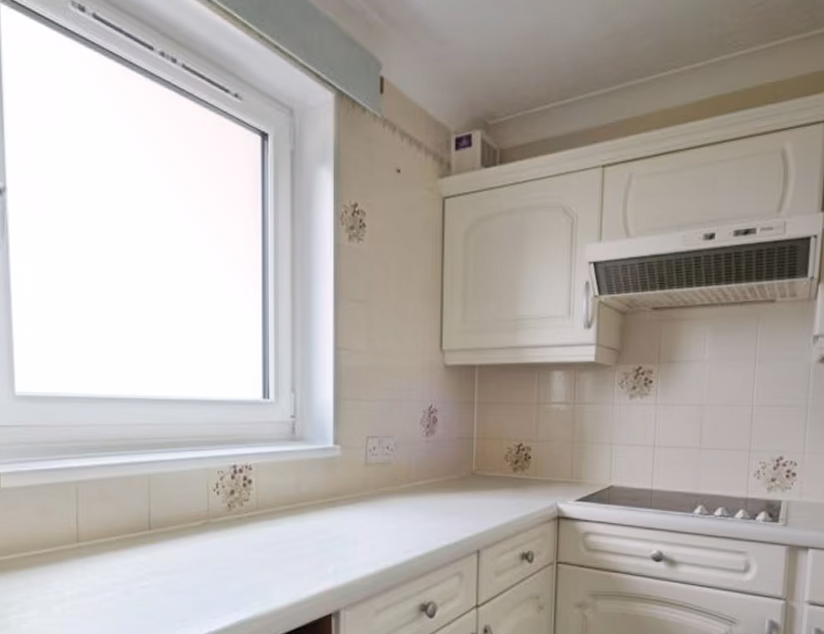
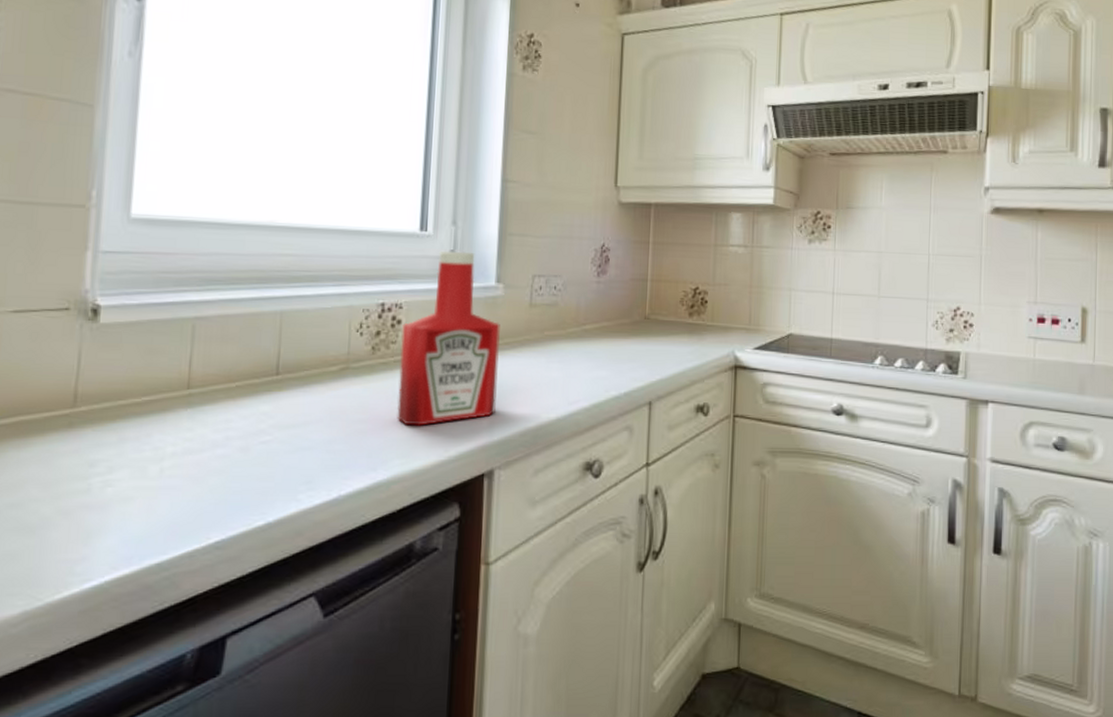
ketchup bottle: none [253,416,339,573] -> present [397,250,500,426]

